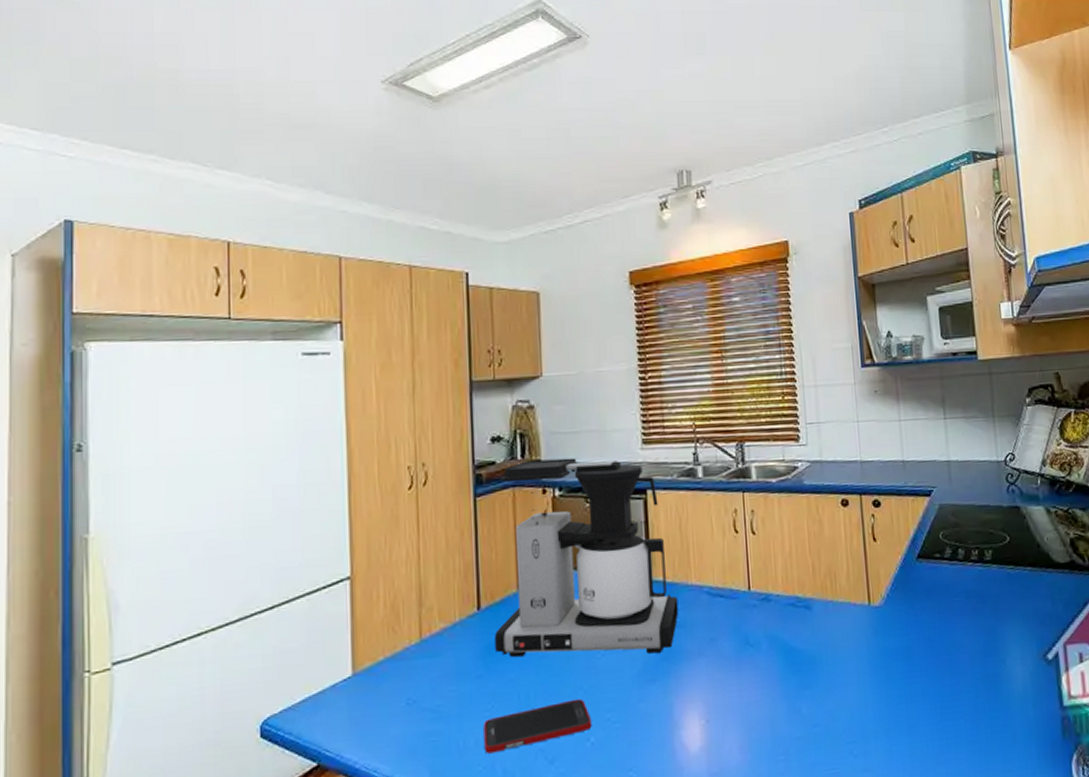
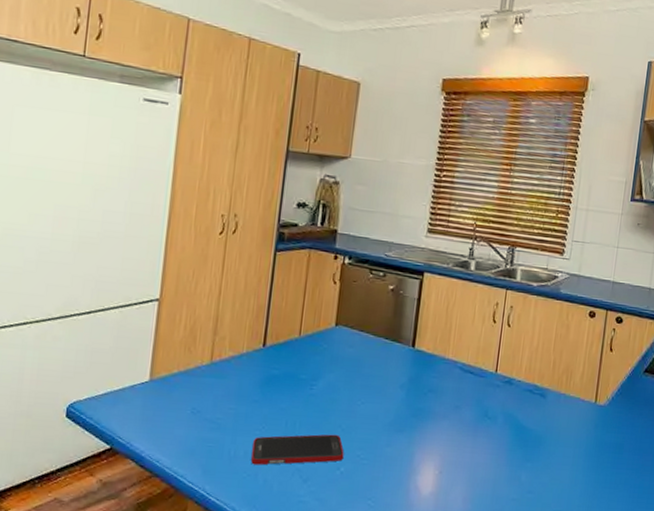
coffee maker: present [493,457,679,658] -> none [272,228,434,410]

